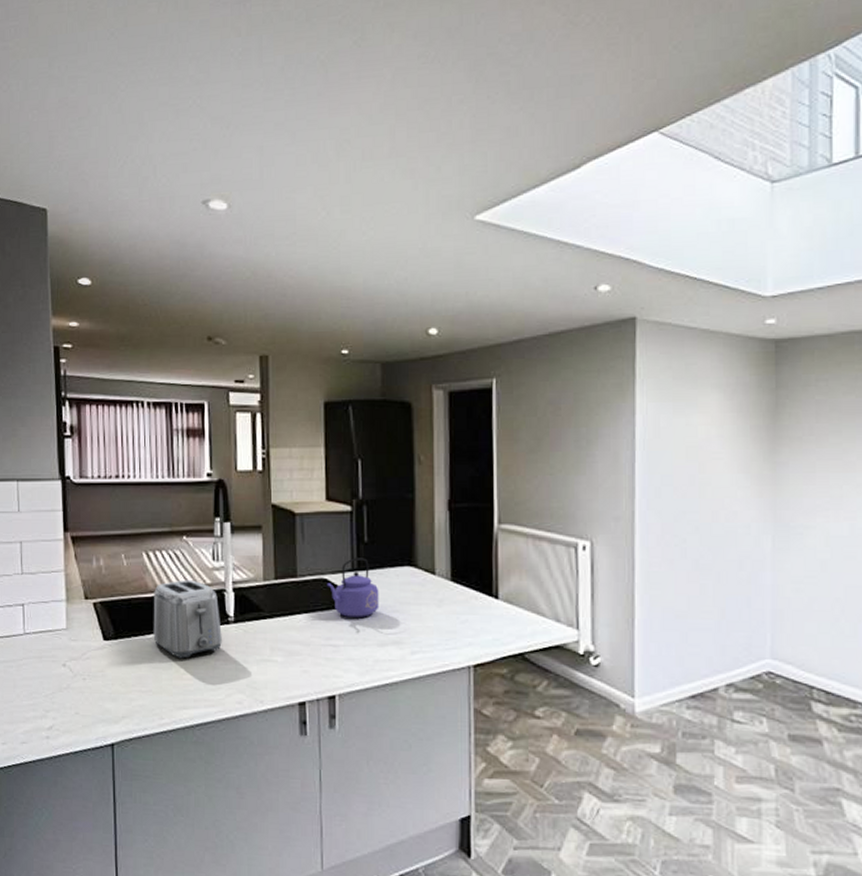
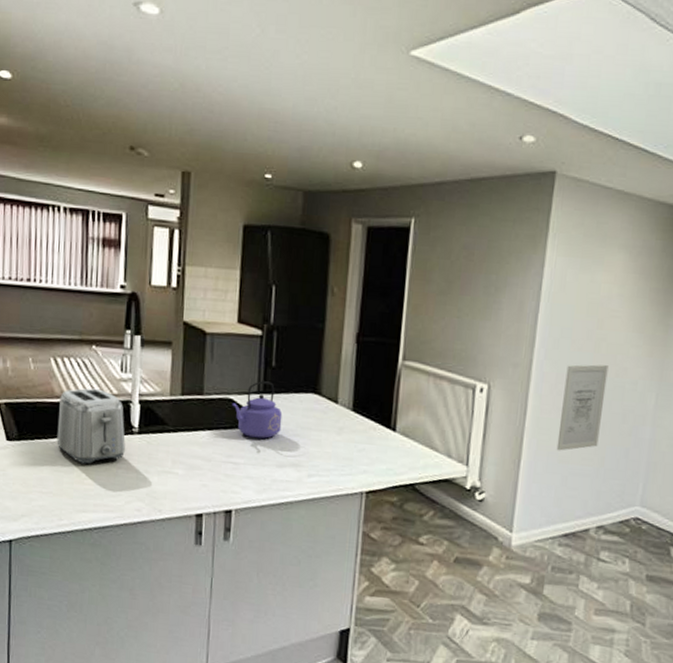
wall art: none [671,511,717,606] -> present [556,364,609,451]

